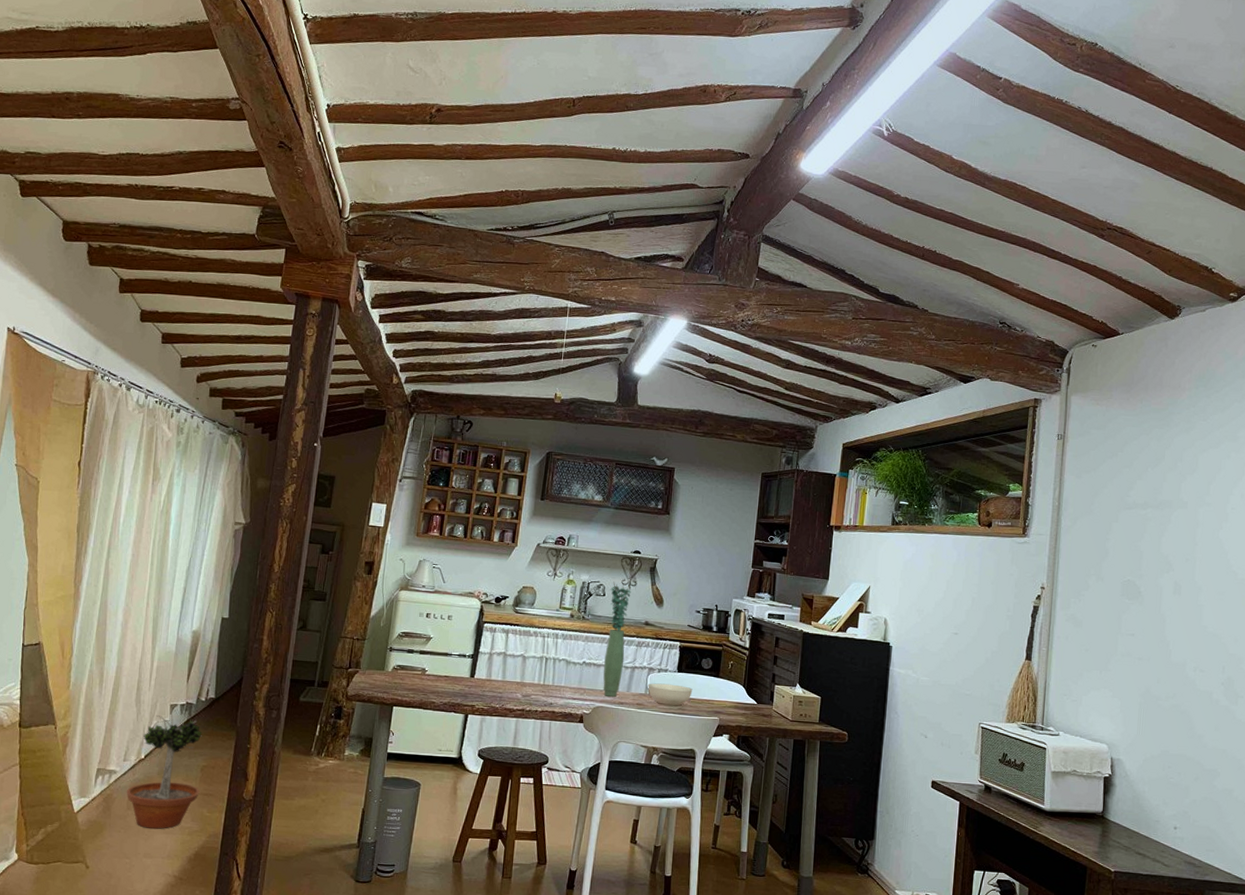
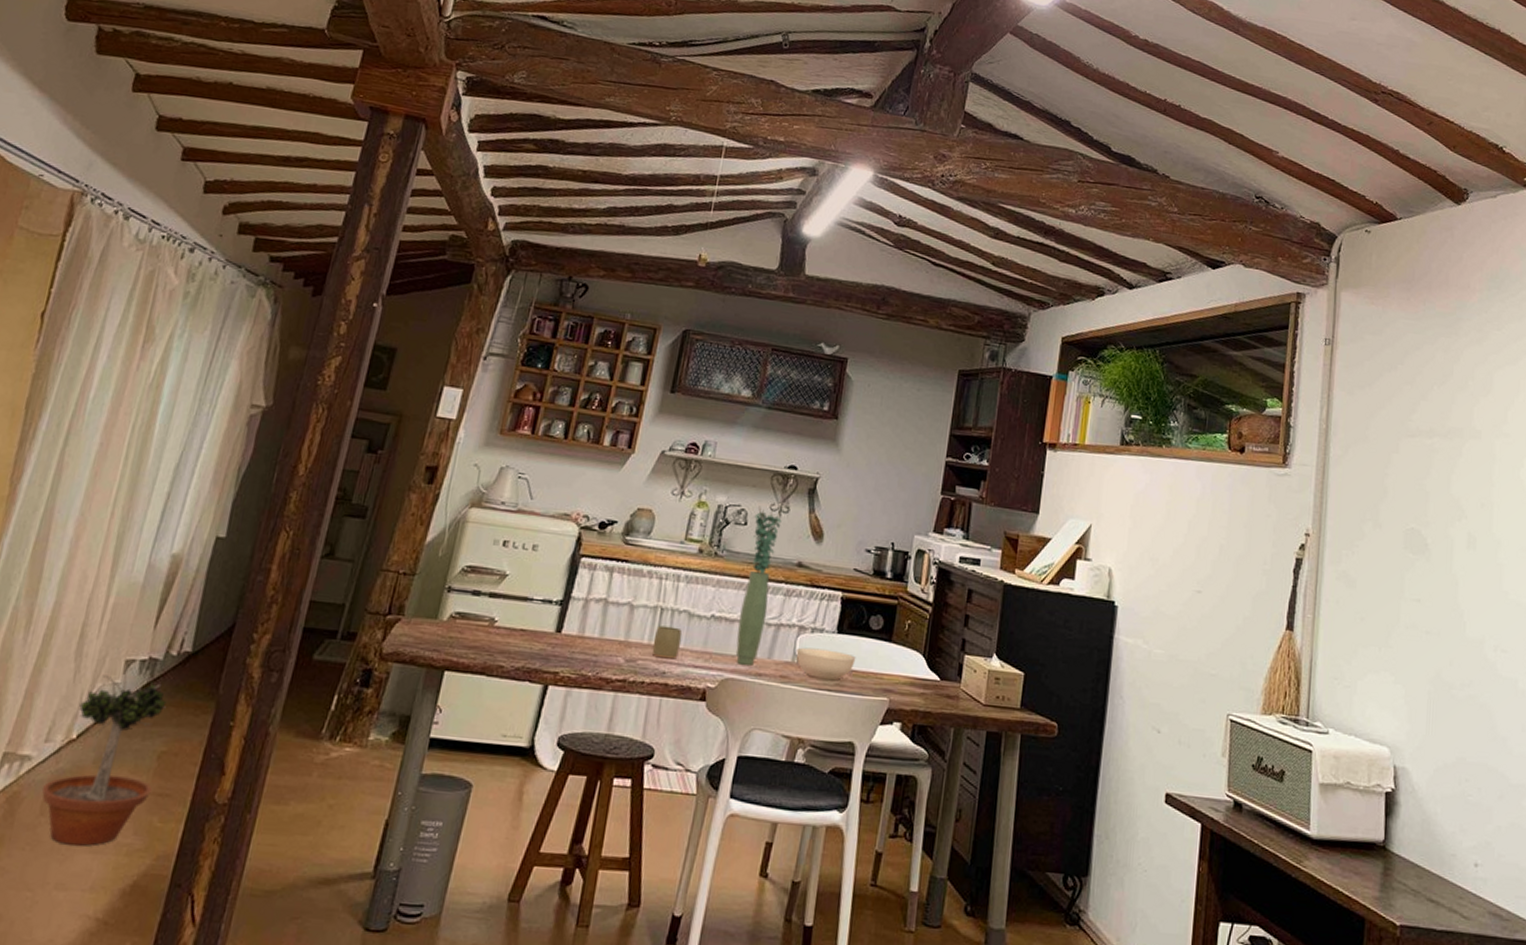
mug: none [541,670,563,694] -> present [652,625,682,659]

